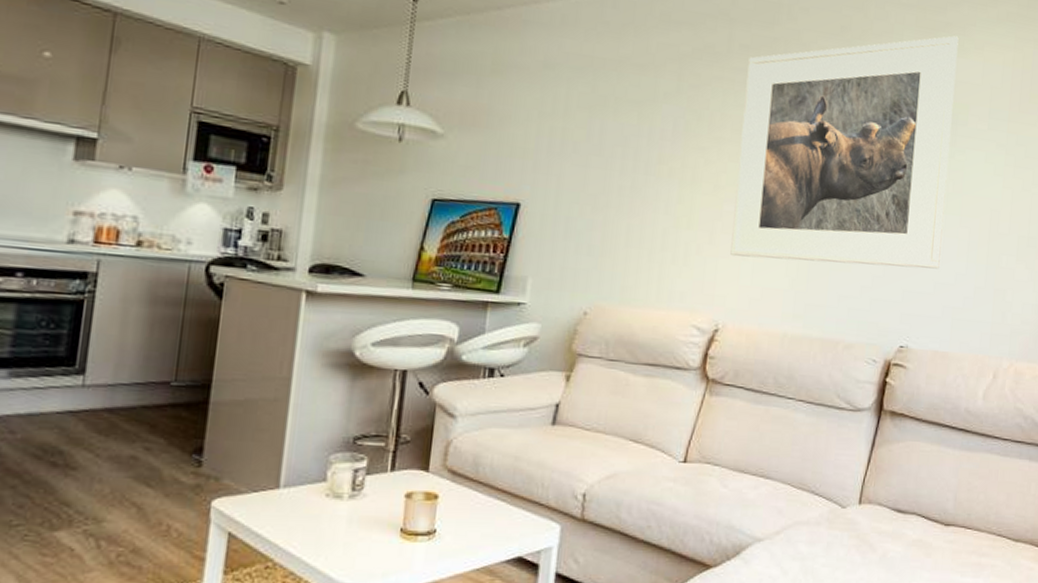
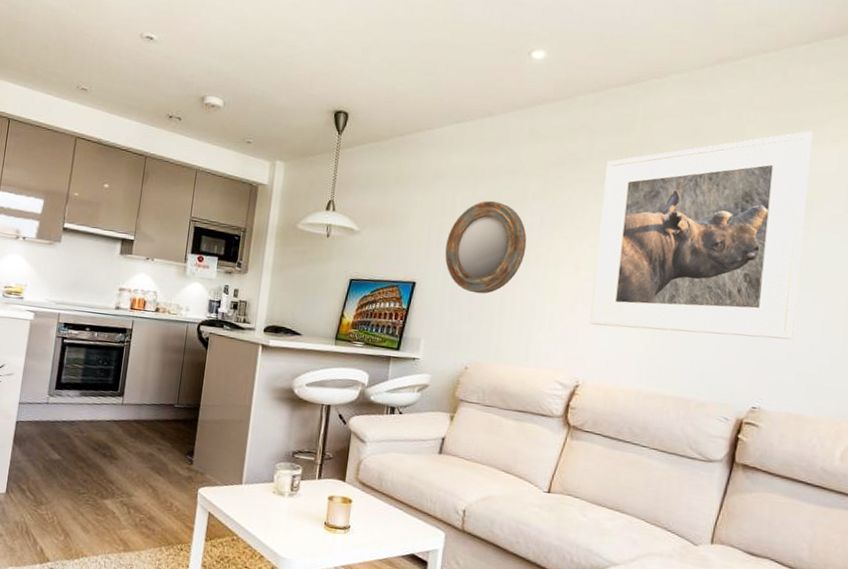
home mirror: none [557,99,658,219] -> present [445,200,527,294]

